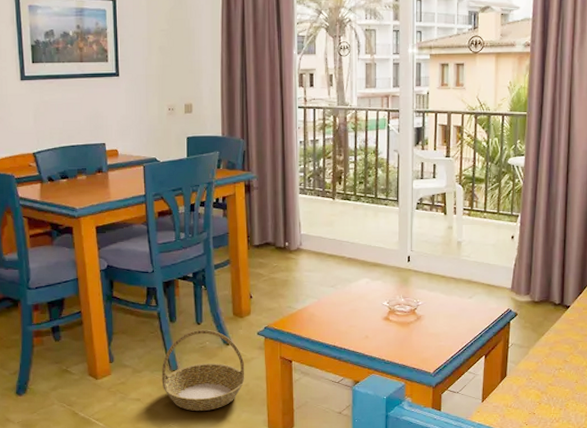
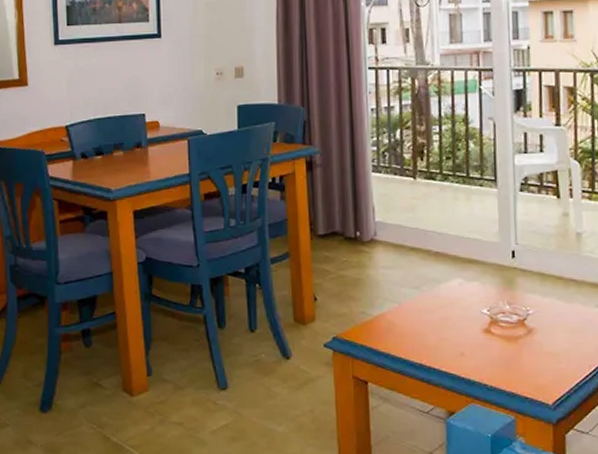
basket: present [161,329,245,411] -> none [208,338,310,442]

